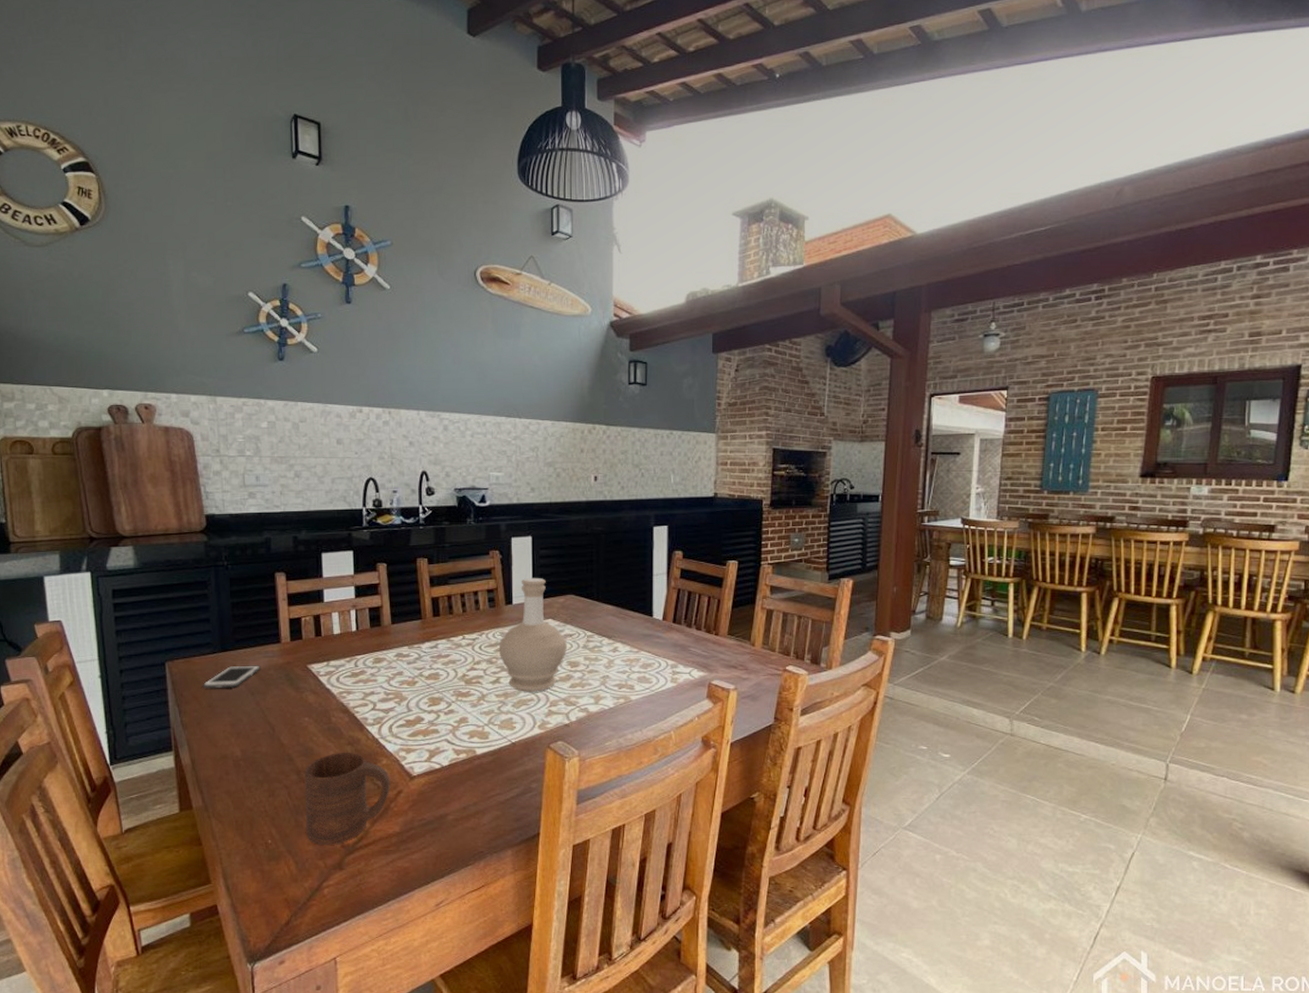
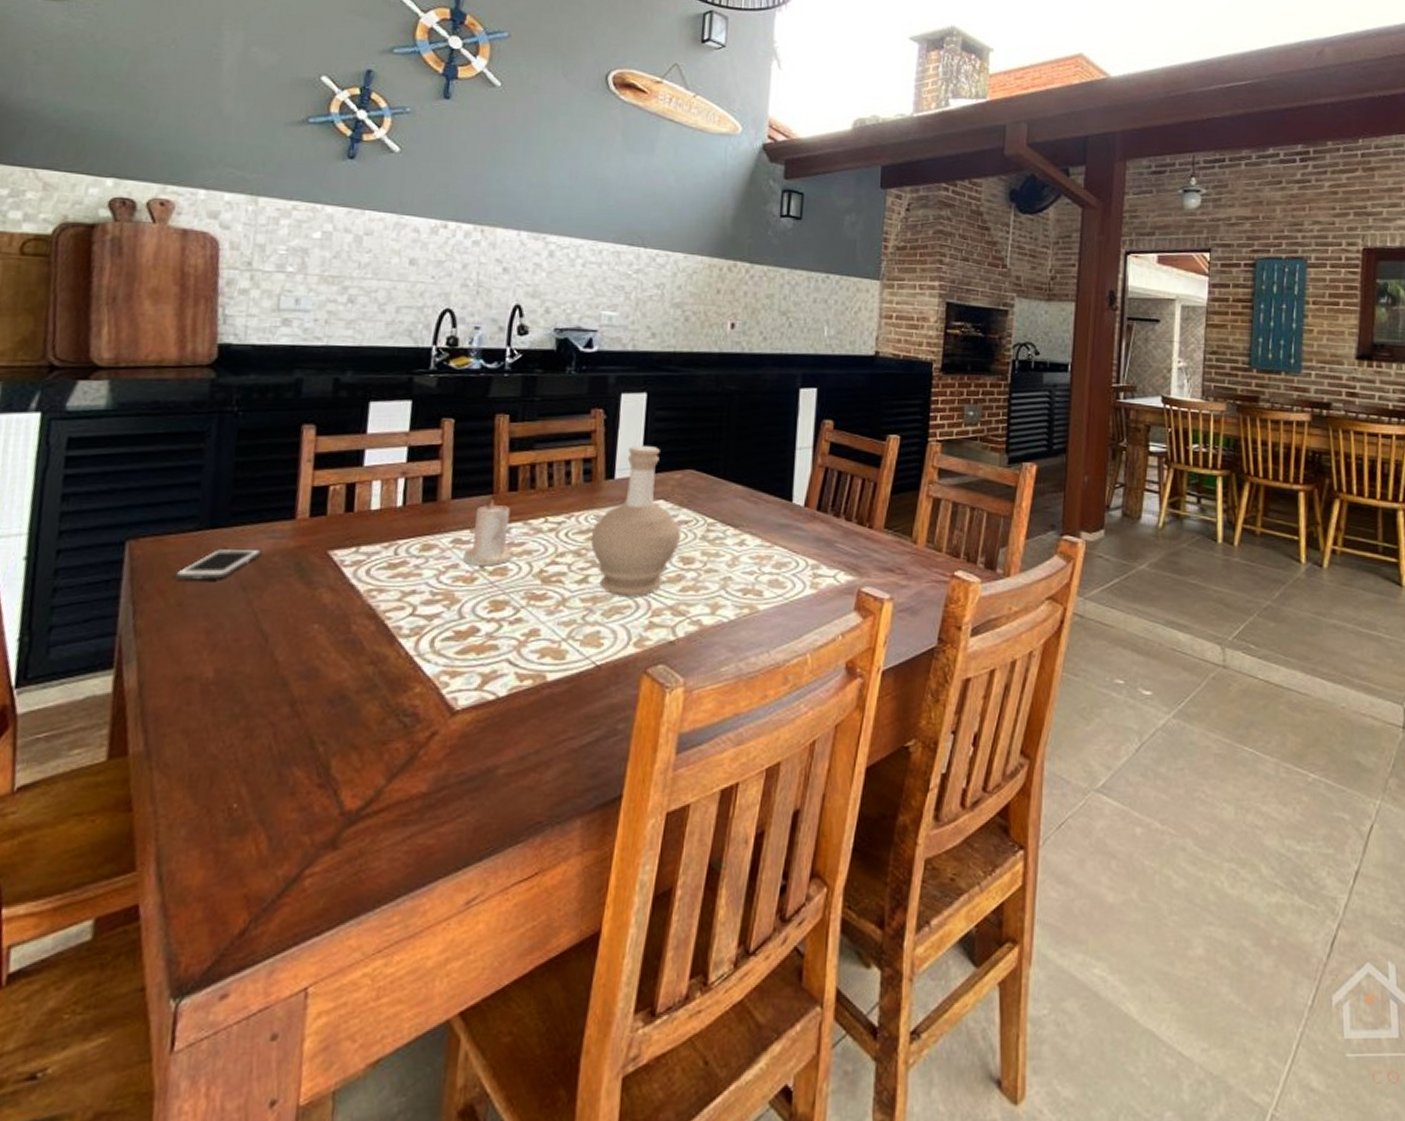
cup: present [304,753,391,845] -> none [291,675,423,811]
candle: none [406,623,443,673] -> present [463,499,514,567]

